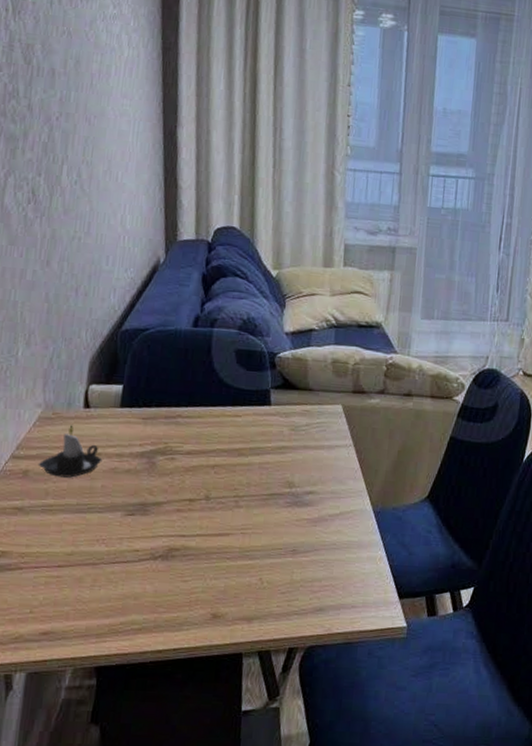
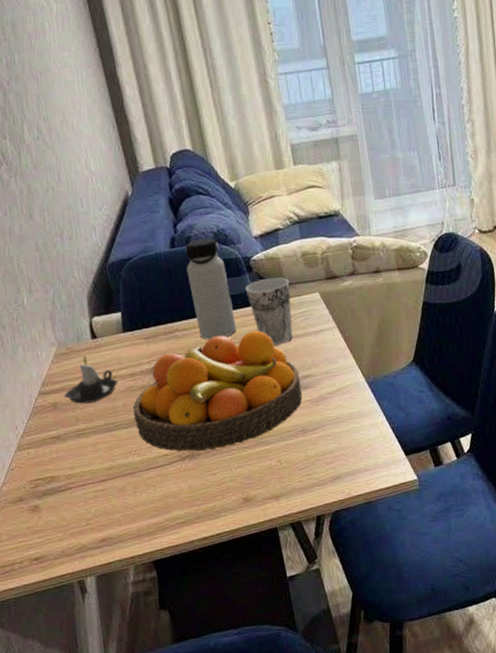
fruit bowl: none [110,431,303,554] -> present [132,331,303,452]
water bottle: none [203,323,248,434] -> present [185,238,236,340]
cup: none [263,379,313,453] -> present [245,277,293,346]

